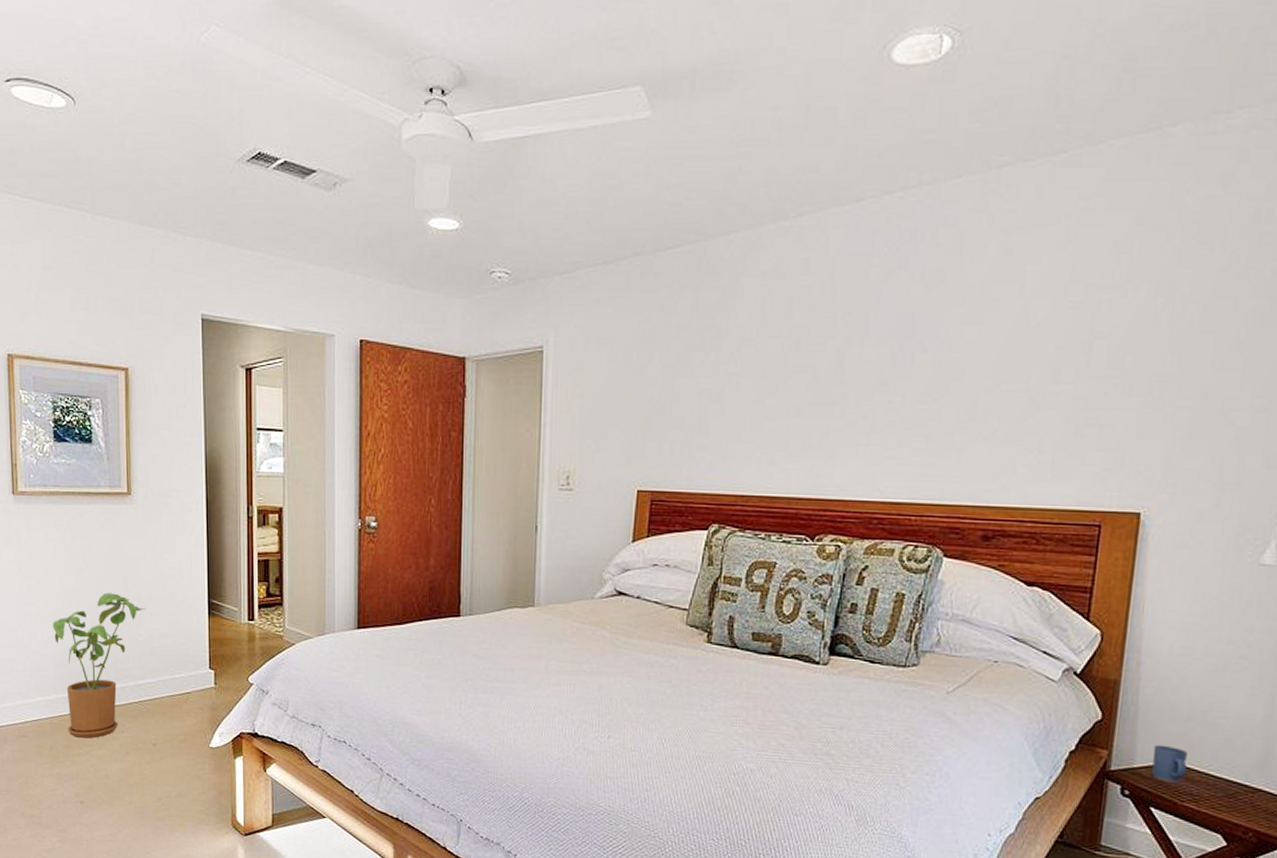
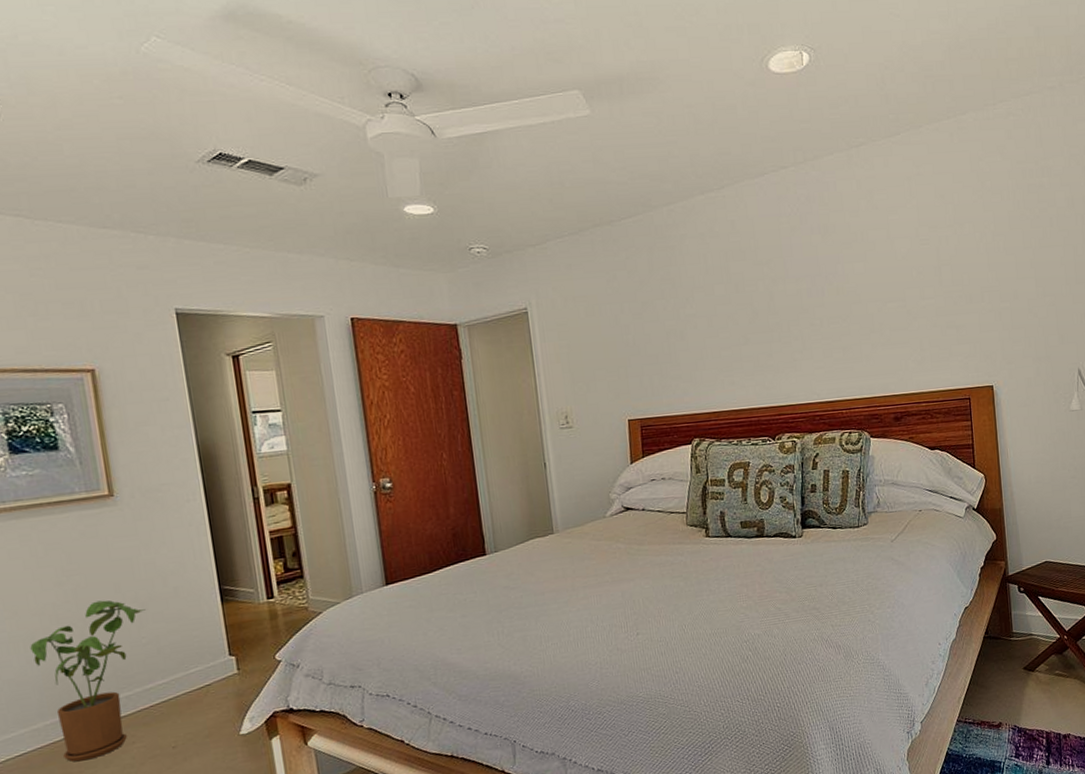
mug: present [1152,744,1187,784] -> none [1032,549,1056,576]

